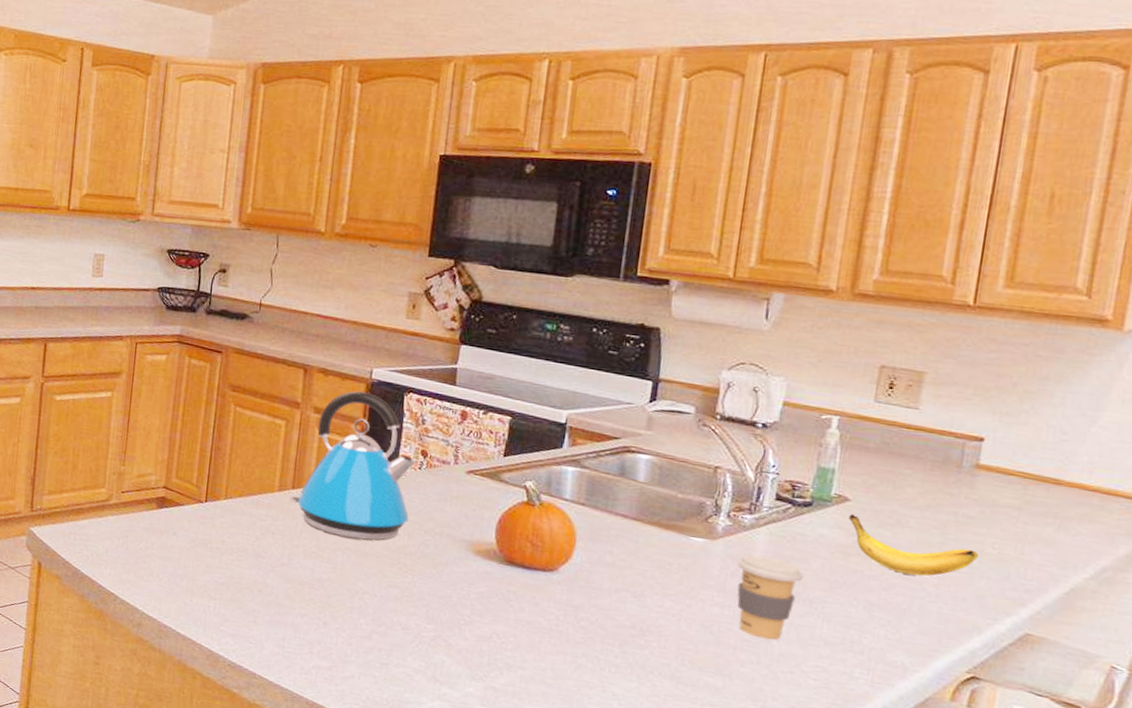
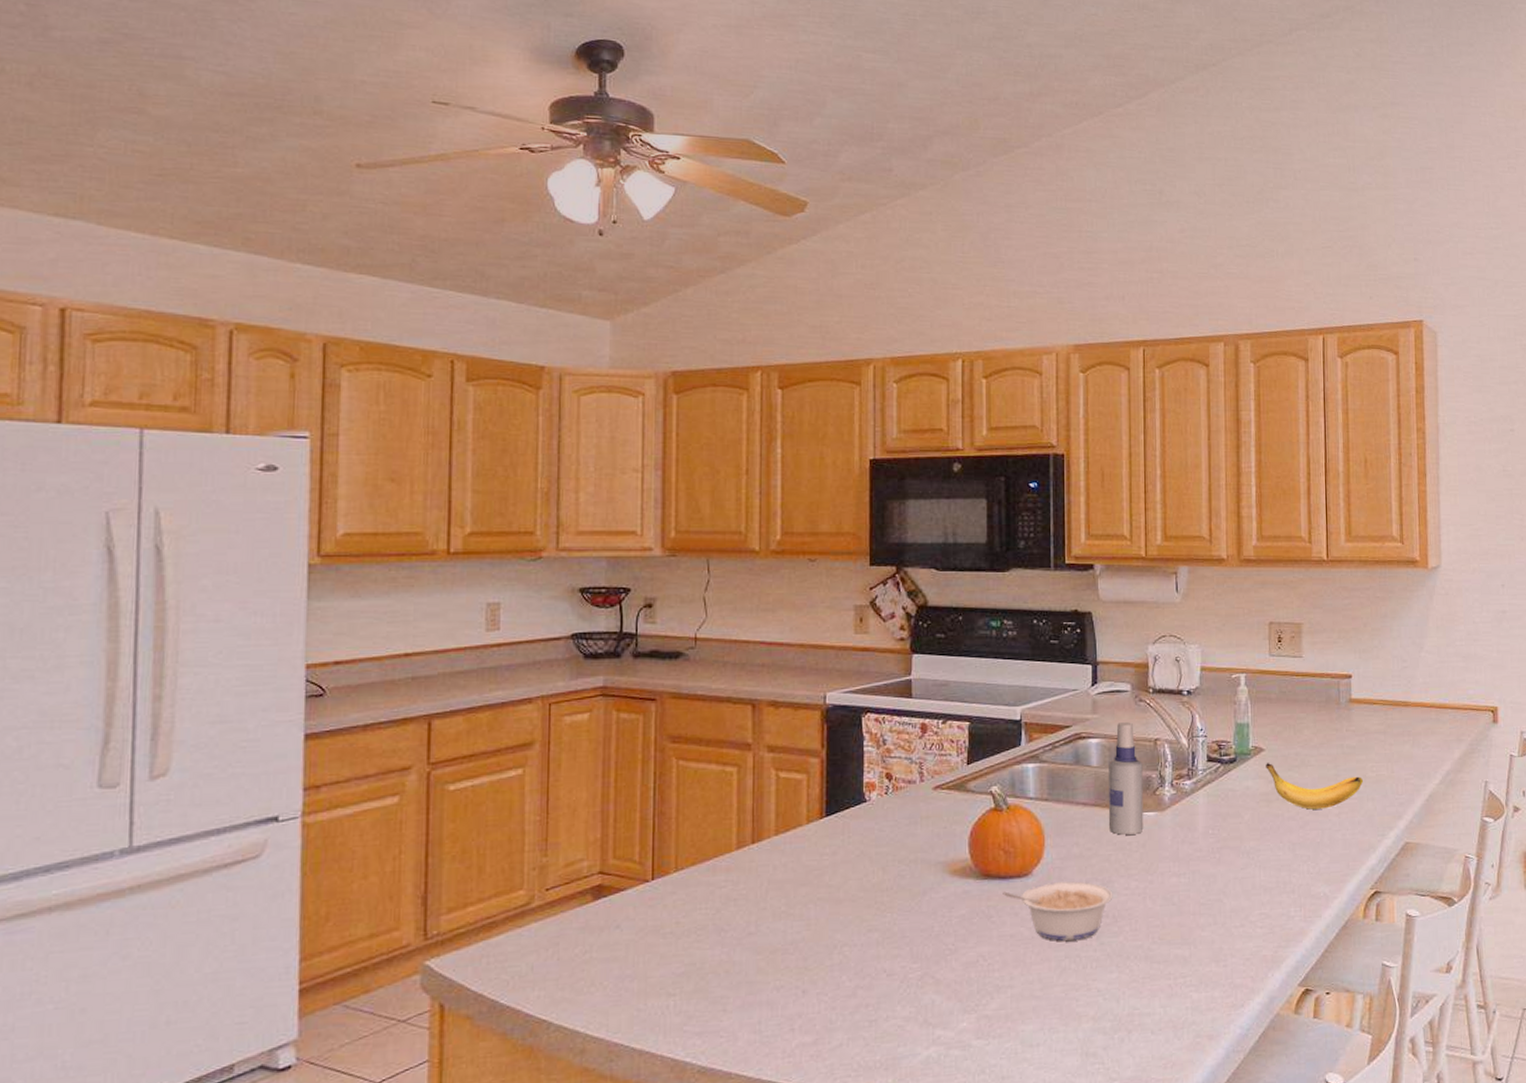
kettle: present [290,391,417,540] -> none [751,720,882,887]
legume: none [525,580,644,643] -> present [1003,881,1113,941]
spray bottle: none [648,443,697,557] -> present [1108,722,1144,835]
coffee cup: present [737,554,803,640] -> none [1185,817,1239,899]

